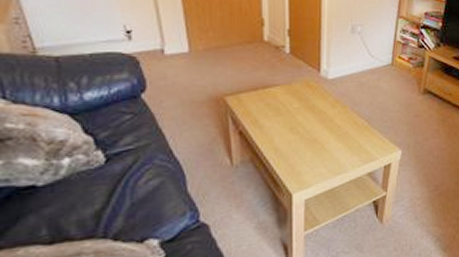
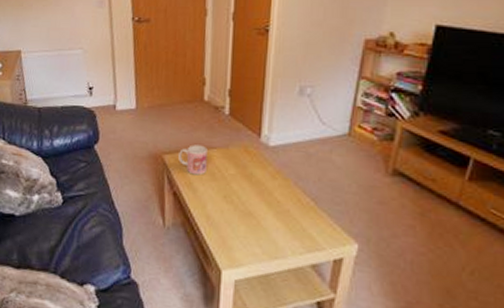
mug: none [242,84,271,113] -> present [179,145,208,175]

